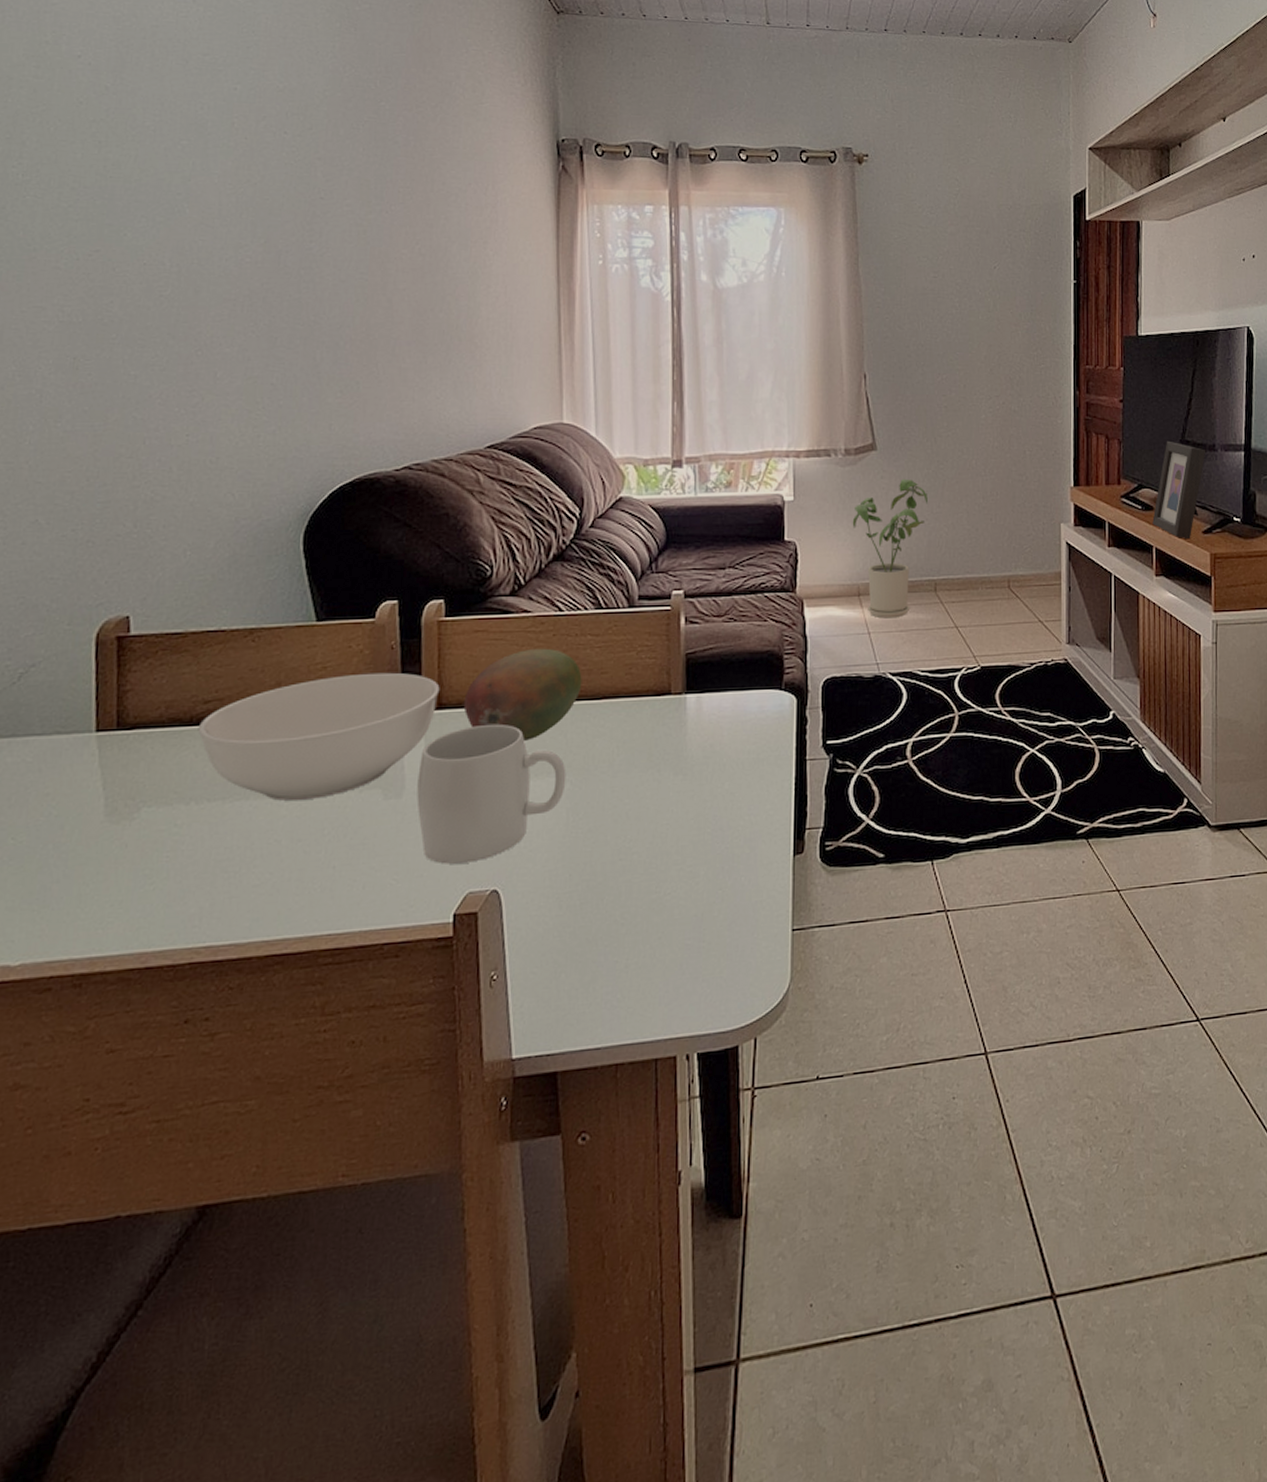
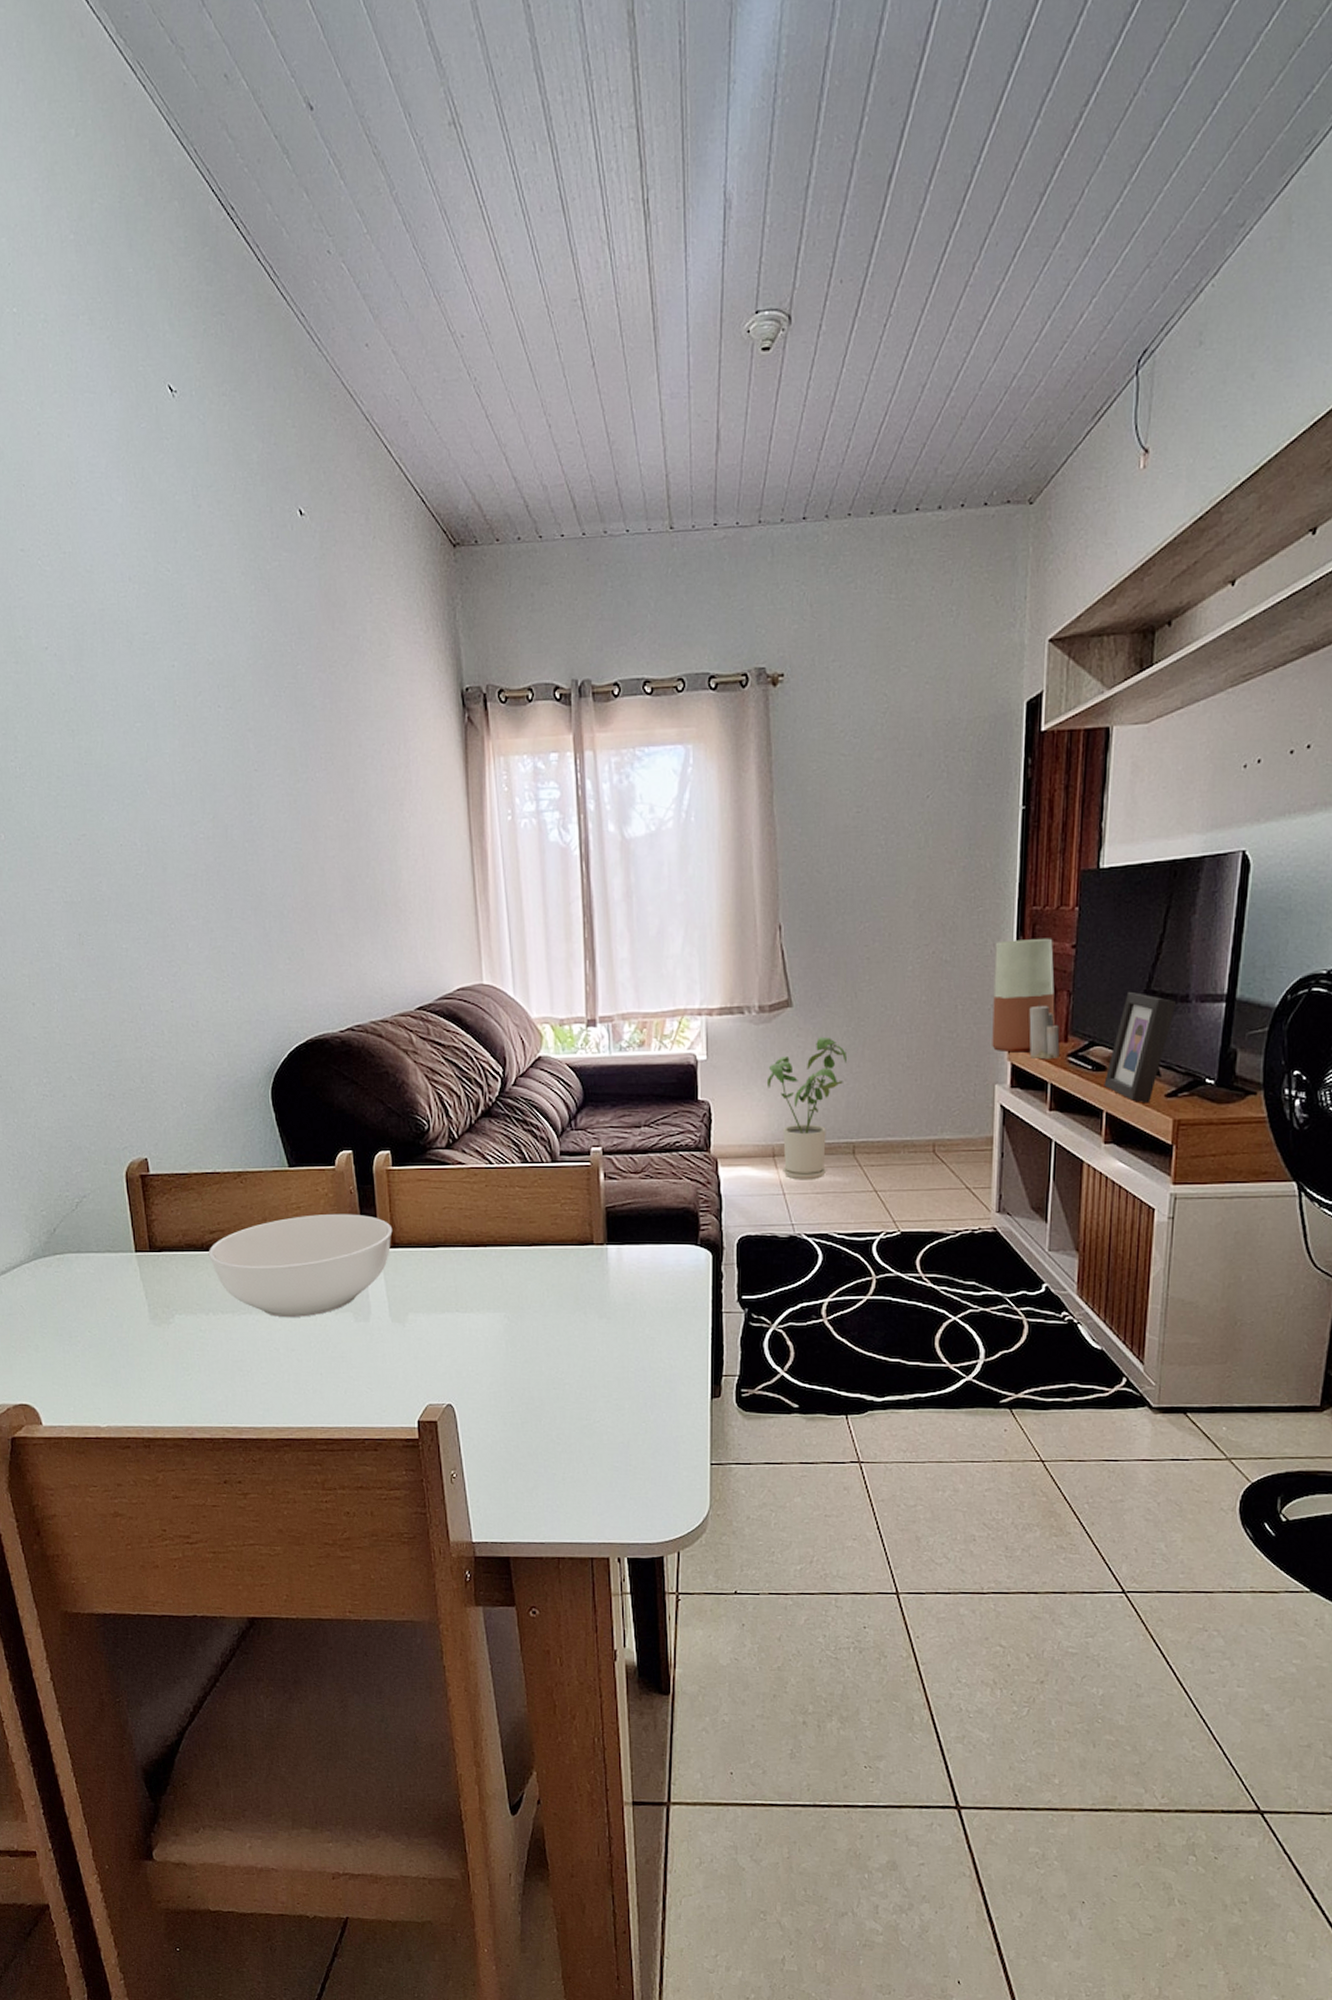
mug: present [416,723,567,864] -> none [380,1263,504,1380]
fruit: present [463,648,582,741] -> none [413,1197,513,1279]
vase: none [1056,393,1109,494] -> present [992,938,1055,1053]
candle: none [1087,448,1114,501] -> present [1029,1001,1060,1060]

